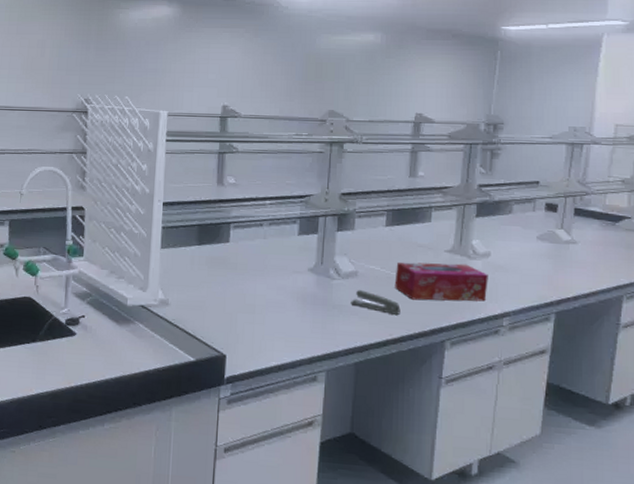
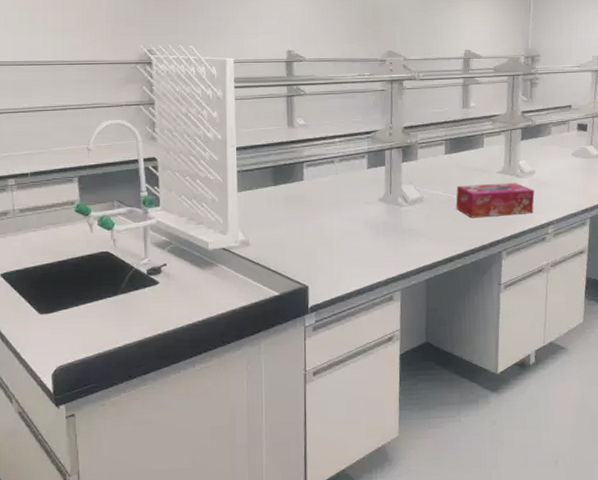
stapler: present [351,289,401,315] -> none [419,213,462,233]

